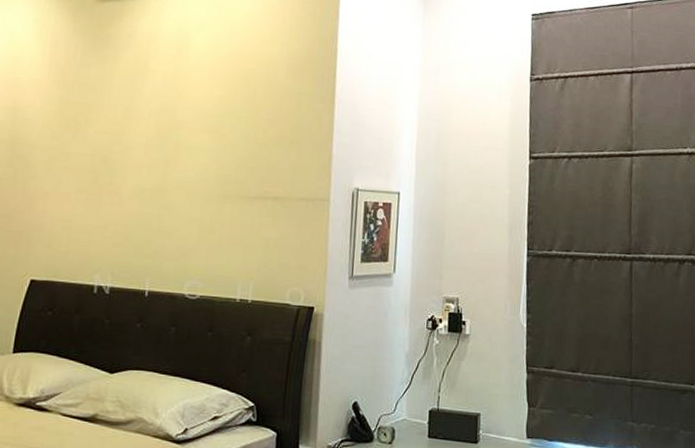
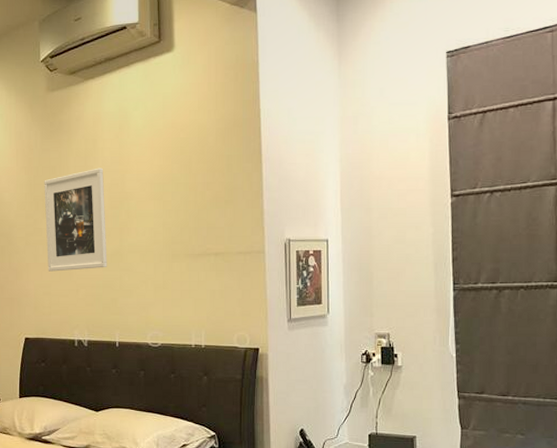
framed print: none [71,91,154,204] -> present [44,168,107,272]

